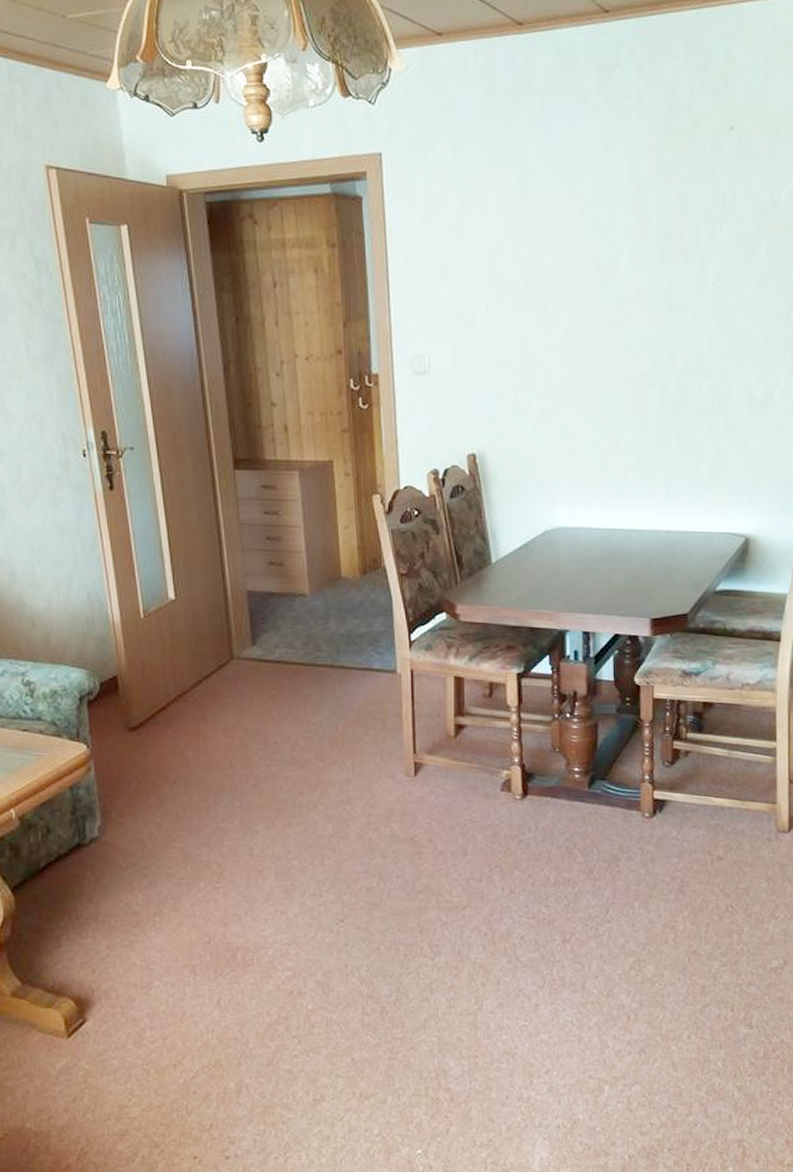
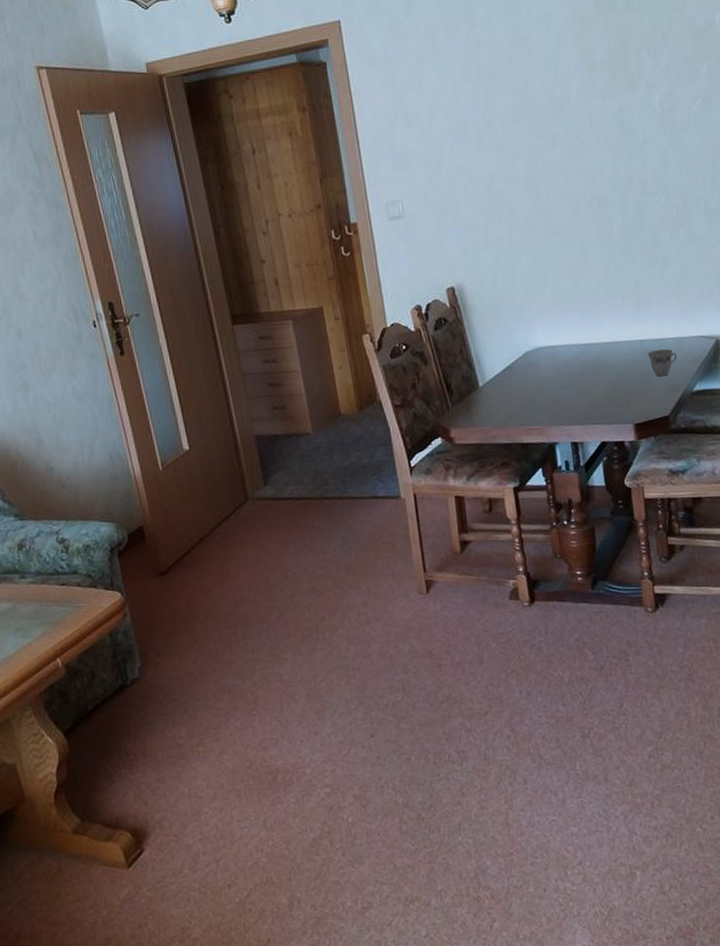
teacup: none [672,542,703,572] -> present [647,348,677,377]

